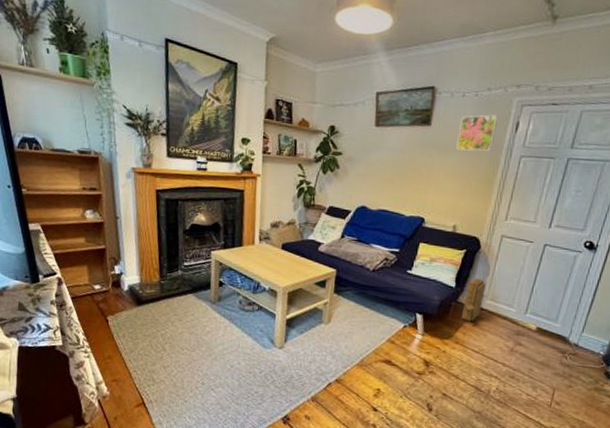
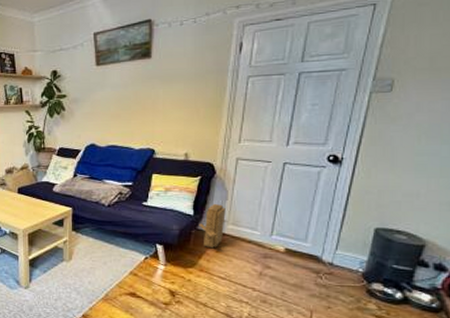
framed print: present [456,115,498,152] -> none [180,39,219,78]

